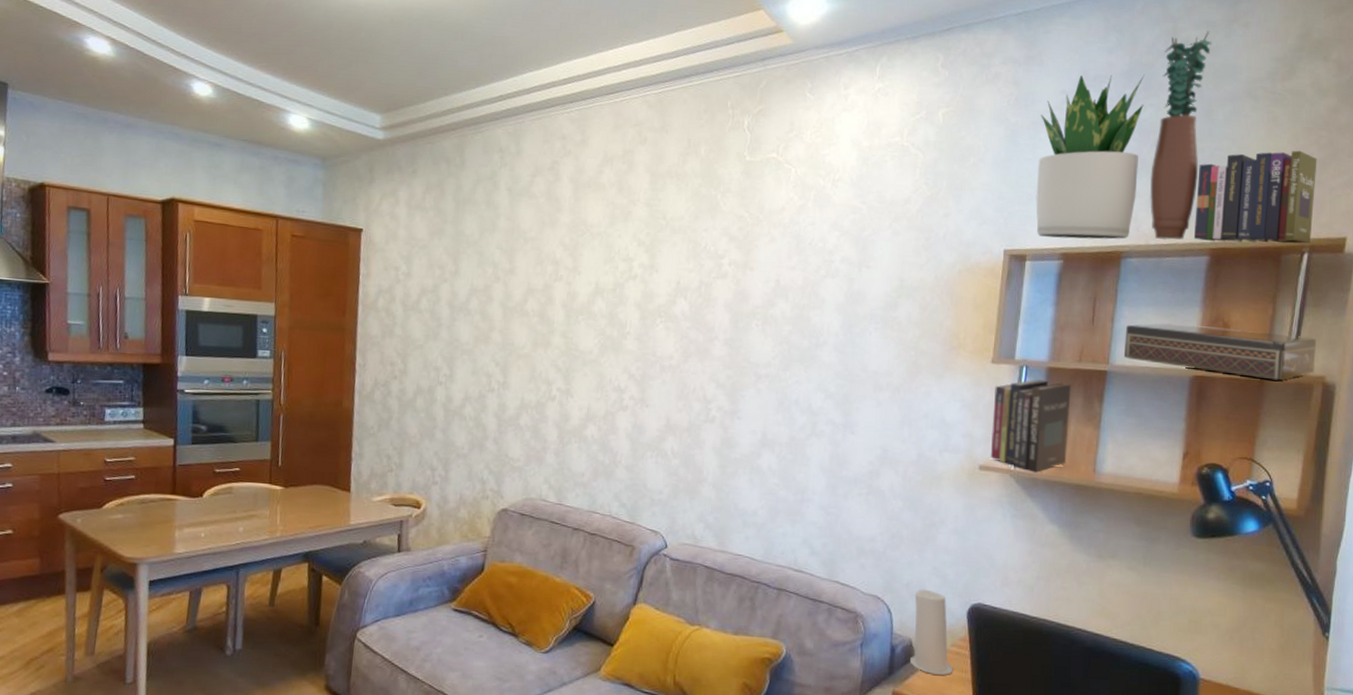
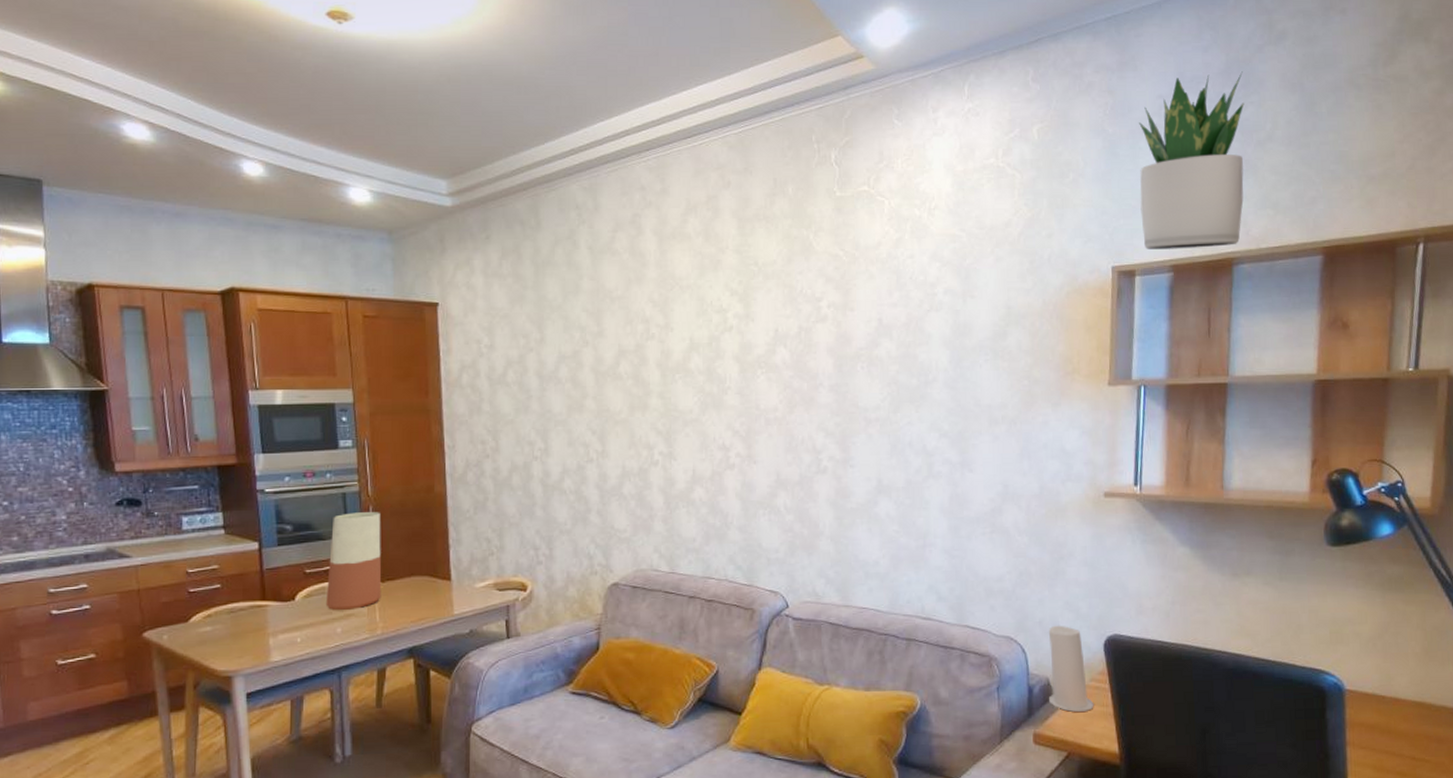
vase: none [231,419,290,511] -> present [325,512,382,610]
books: present [990,379,1071,473] -> none [1113,398,1193,495]
decorative box: present [1123,322,1317,381] -> none [1243,327,1439,377]
vase: present [1149,31,1212,241] -> none [1255,21,1310,243]
books: present [1193,150,1317,244] -> none [1305,137,1426,240]

